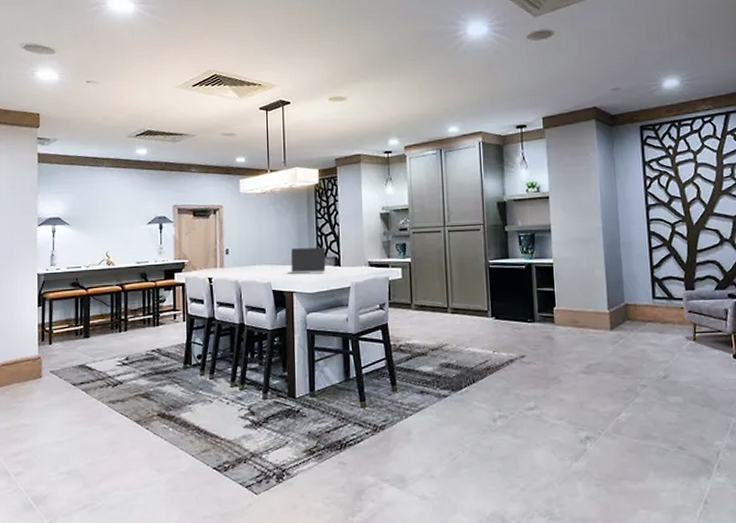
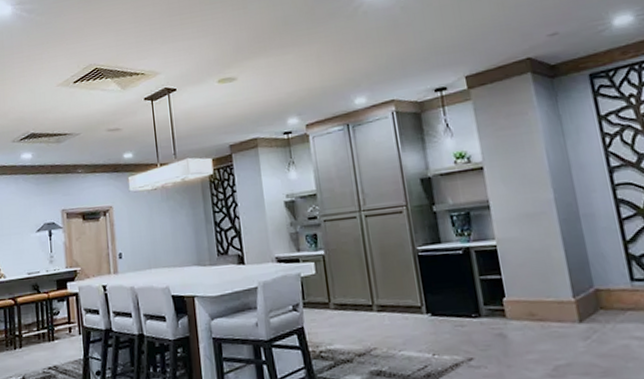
laptop: present [287,247,326,274] -> none [186,244,229,277]

